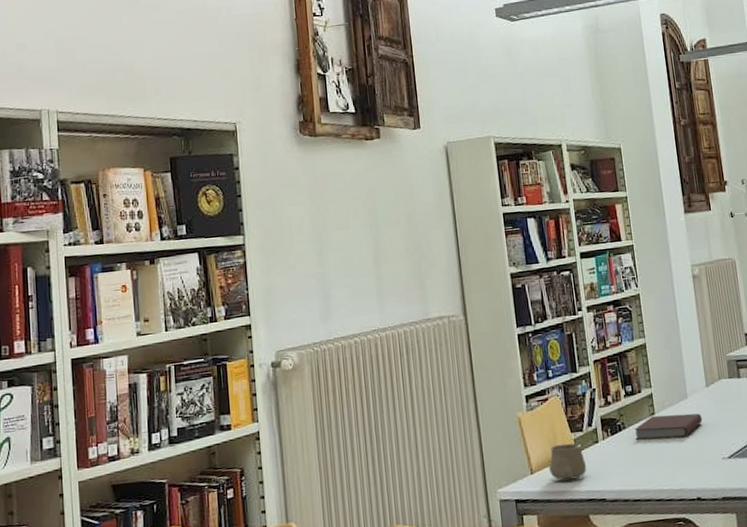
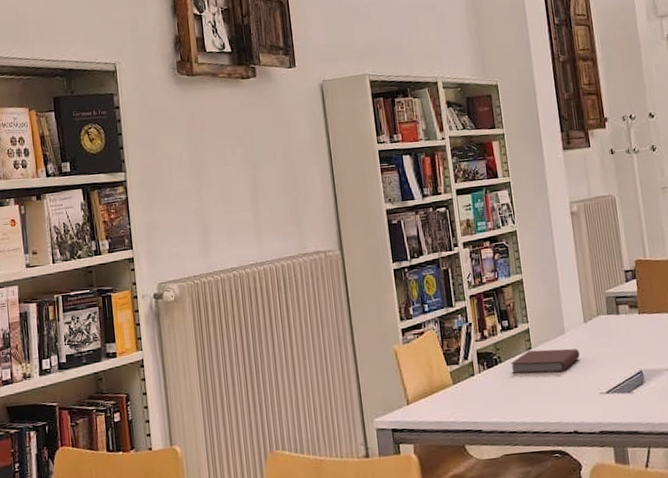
cup: present [548,443,587,480] -> none [424,375,463,411]

